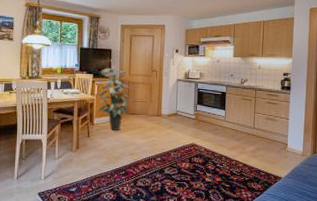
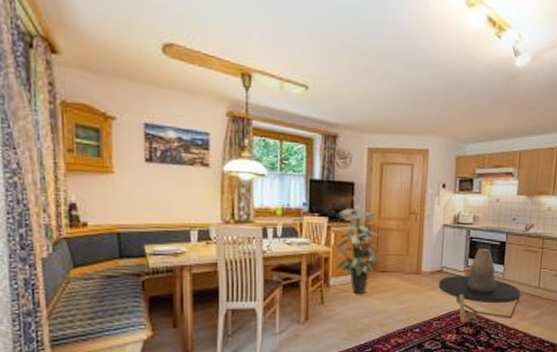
coffee table: none [174,117,240,154] -> present [438,275,521,323]
decorative urn: none [196,97,220,132] -> present [467,248,497,293]

